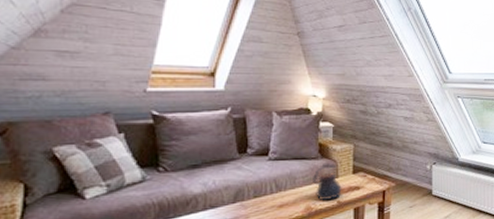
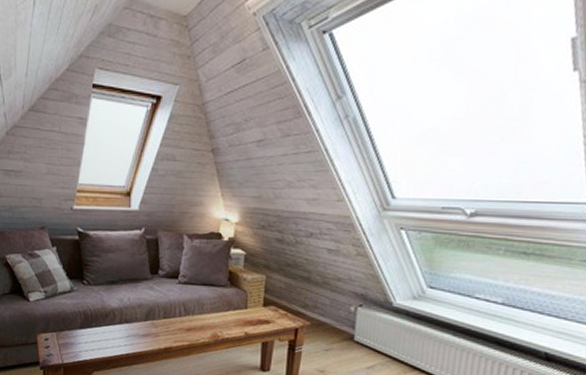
teapot: present [313,162,342,200] -> none [221,291,251,330]

